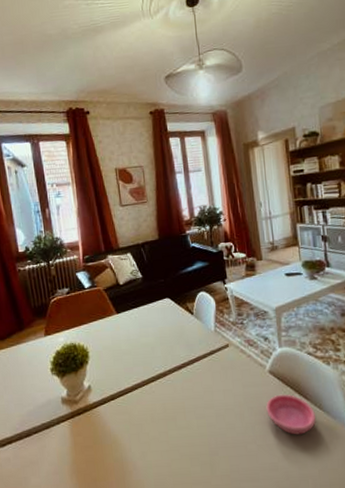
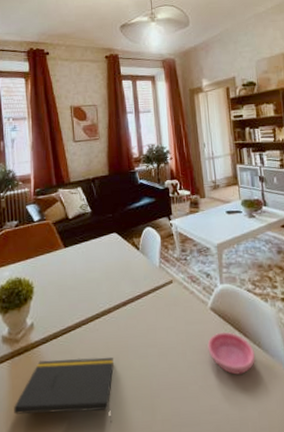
notepad: none [77,417,172,477] -> present [14,357,115,422]

